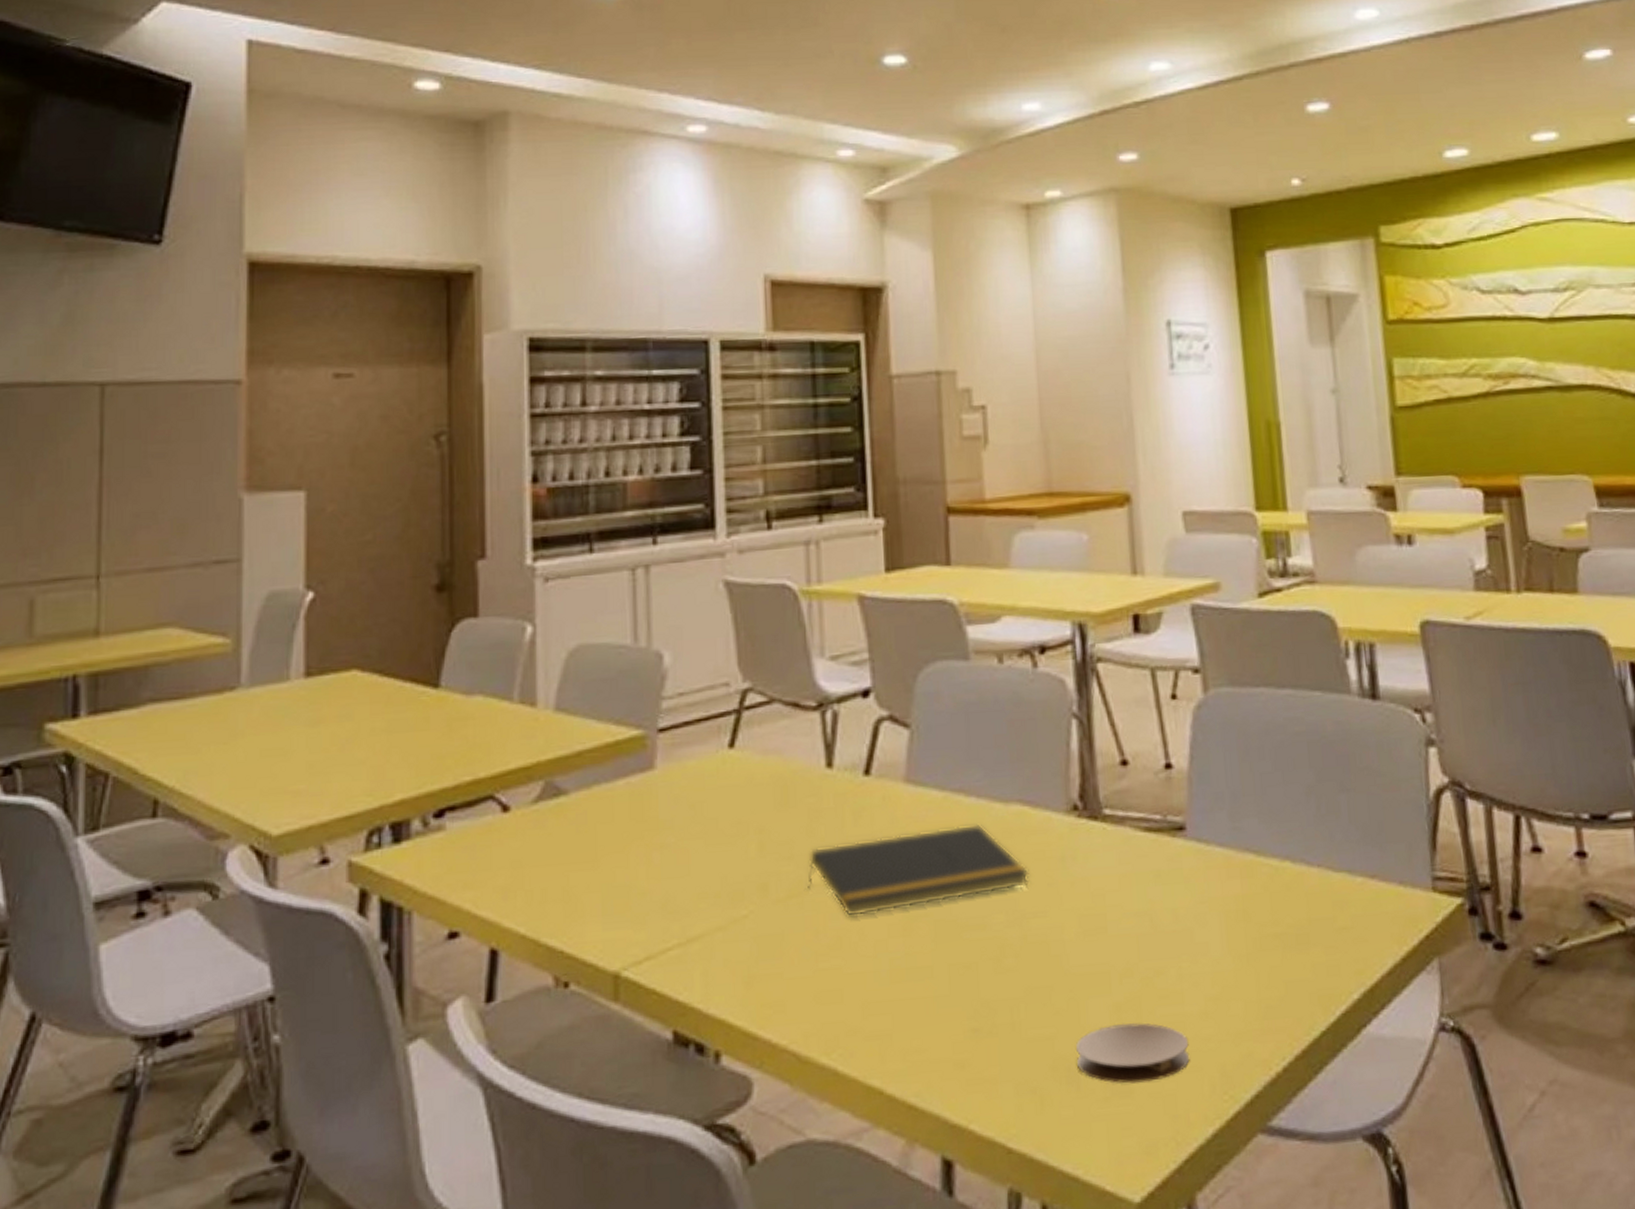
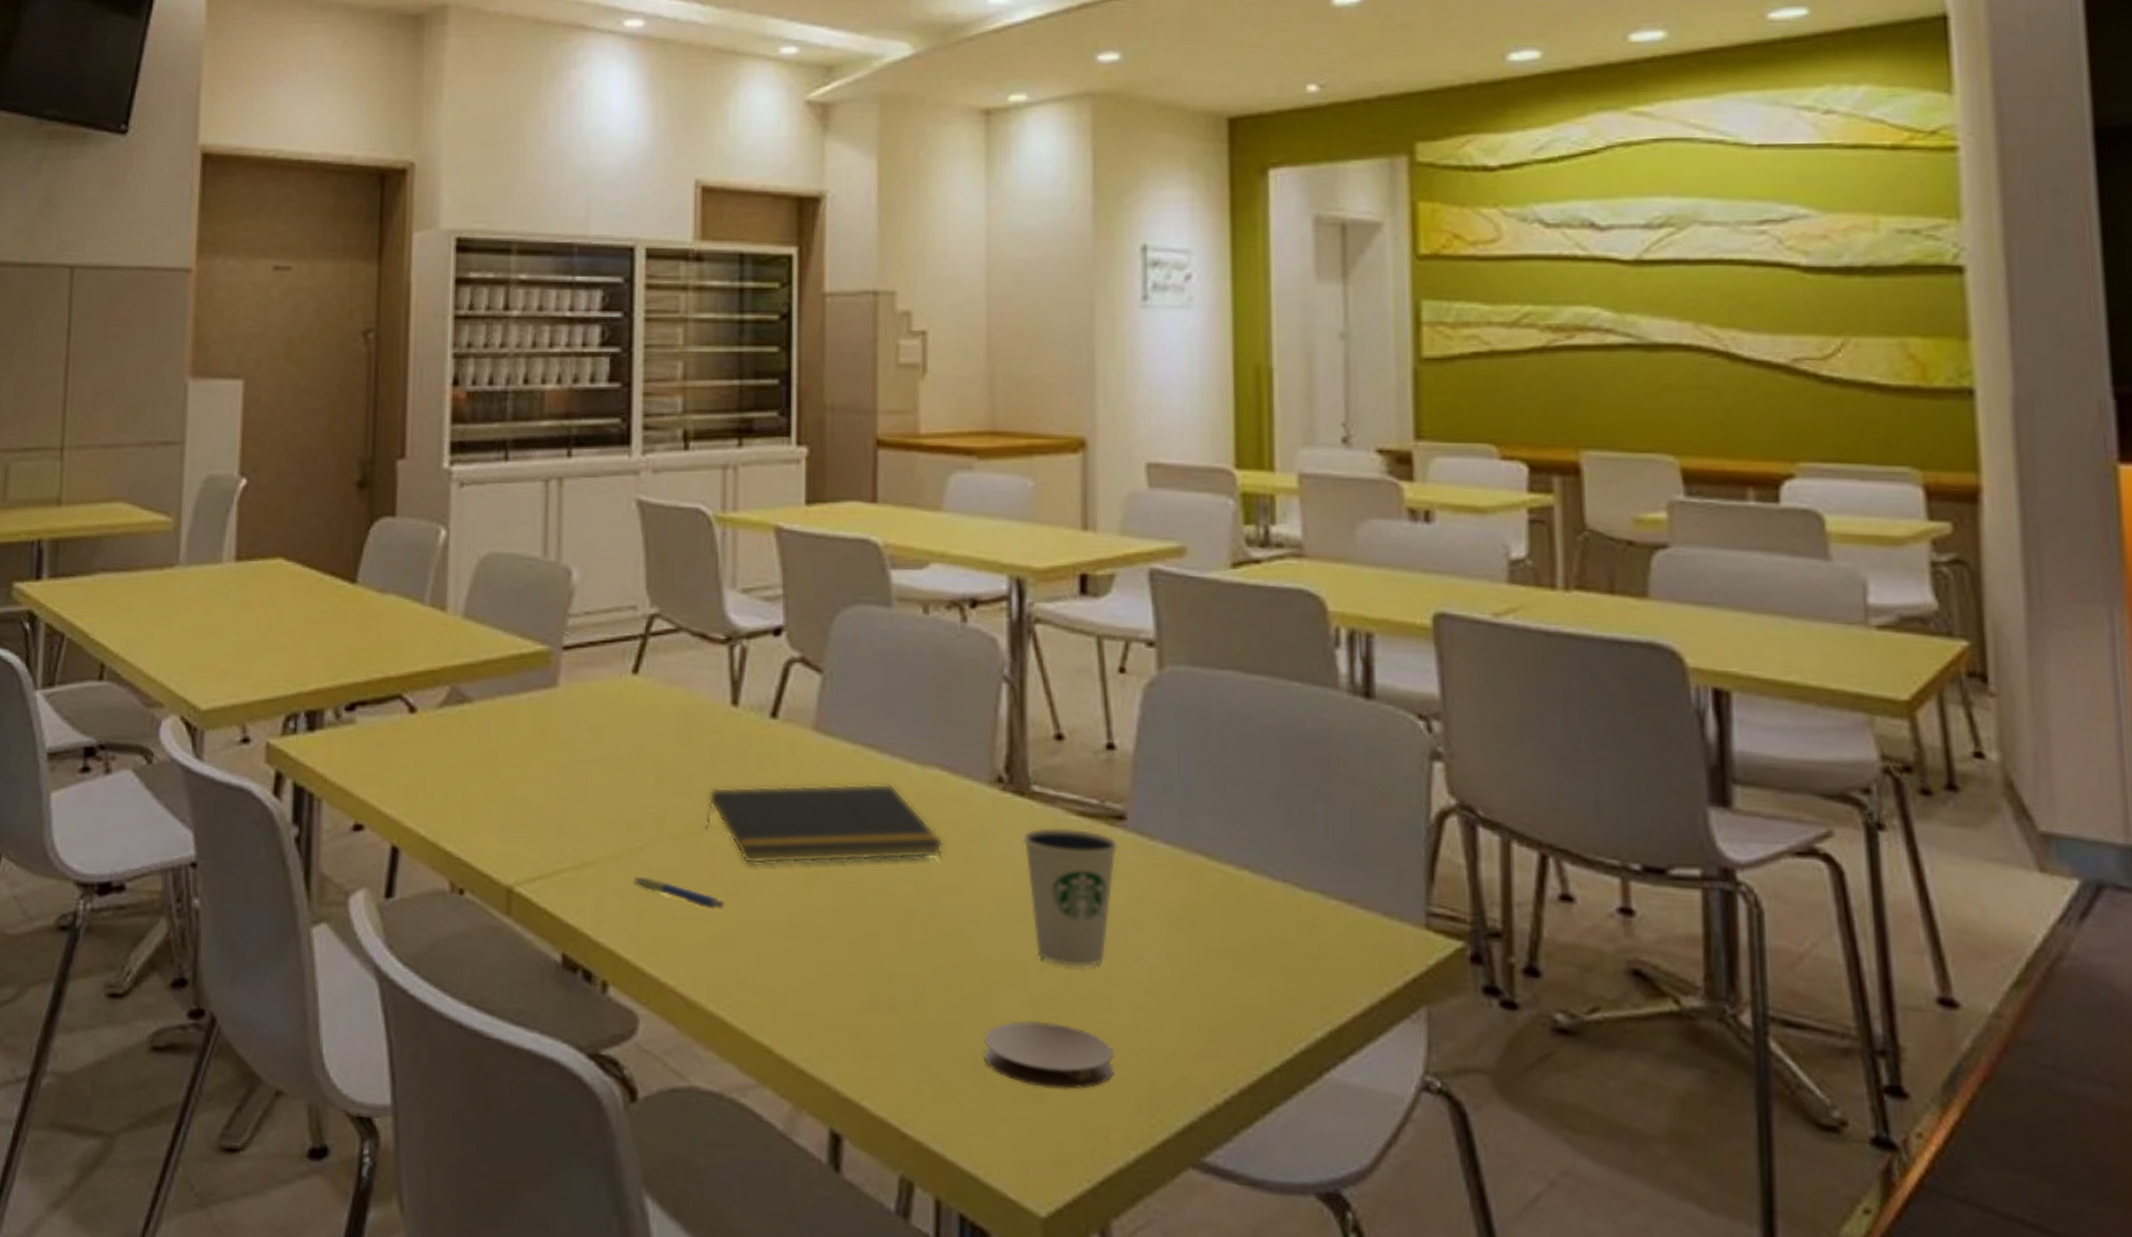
pen: none [740,942,830,965] -> present [633,876,724,909]
dixie cup: none [1098,844,1181,970] -> present [1023,828,1118,968]

